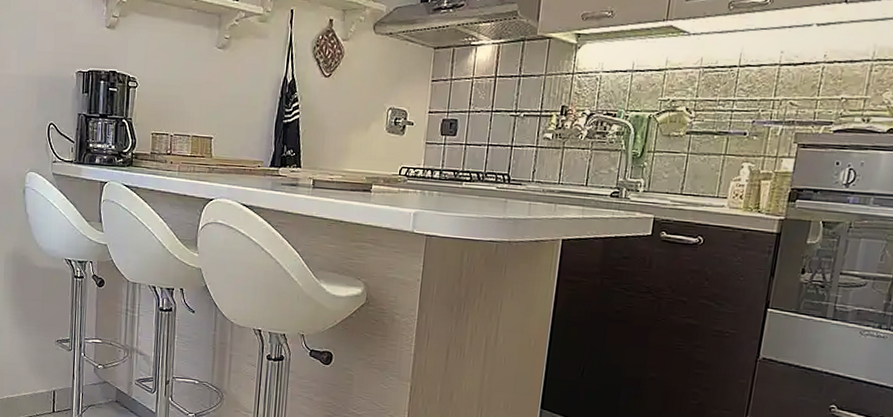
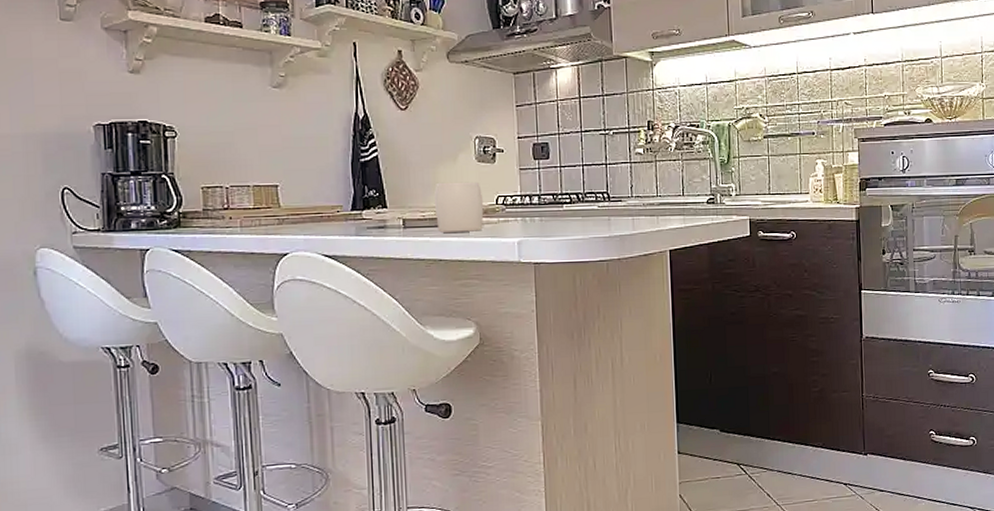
mug: none [342,148,388,199] -> present [434,181,484,233]

